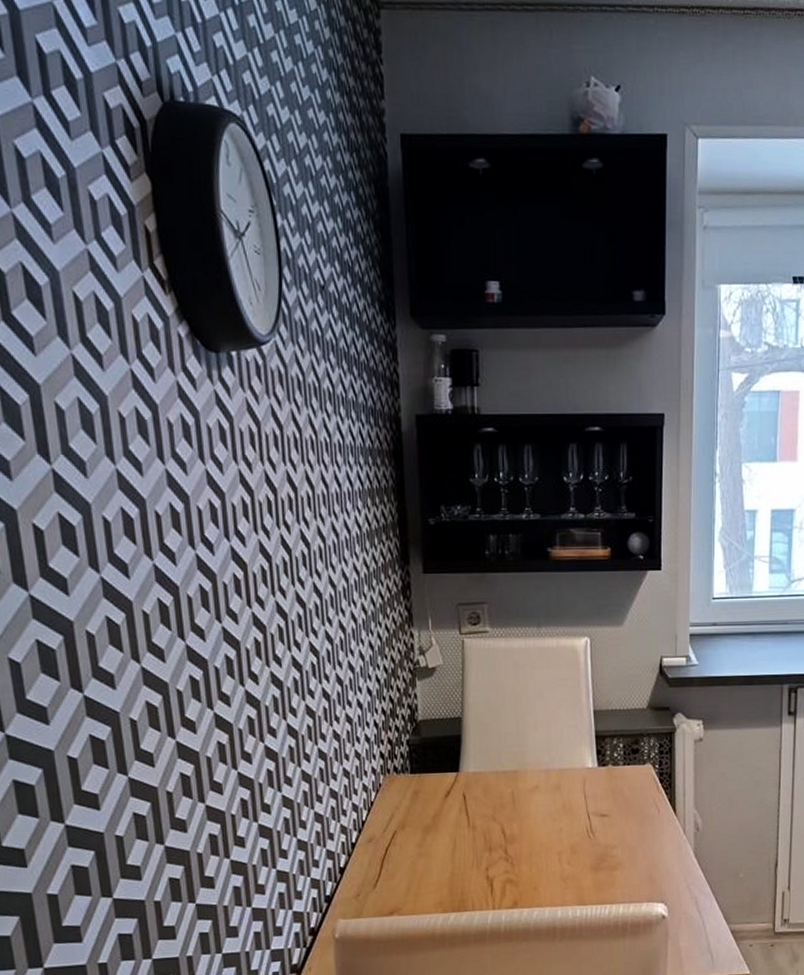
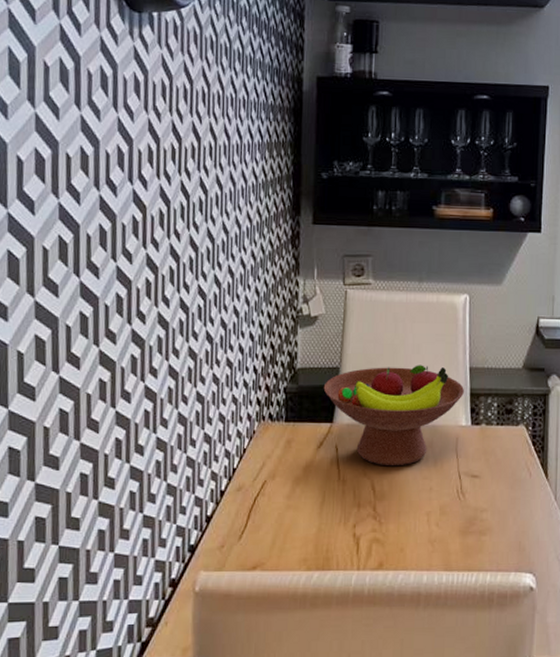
fruit bowl: none [446,710,589,811] -> present [323,365,464,467]

